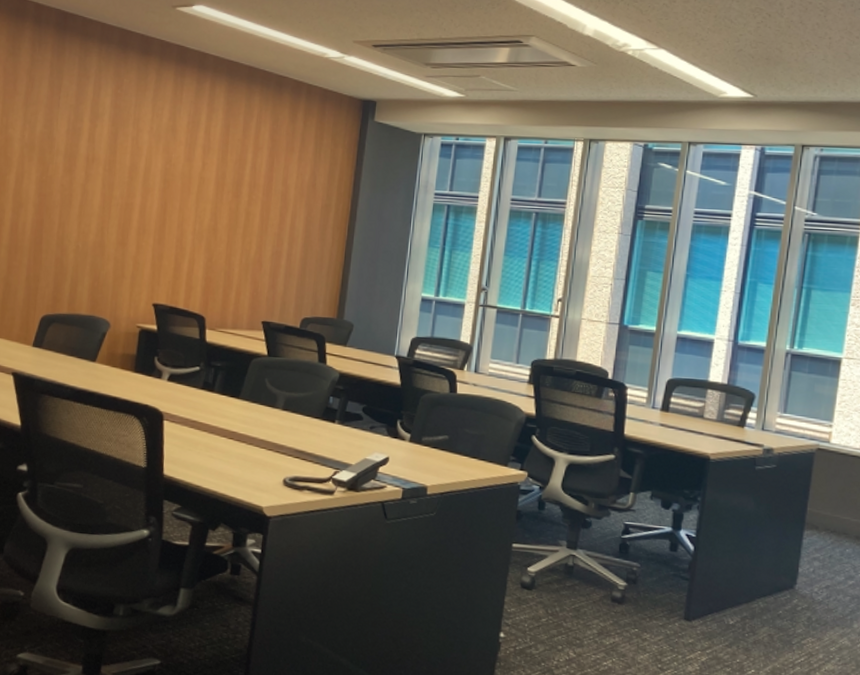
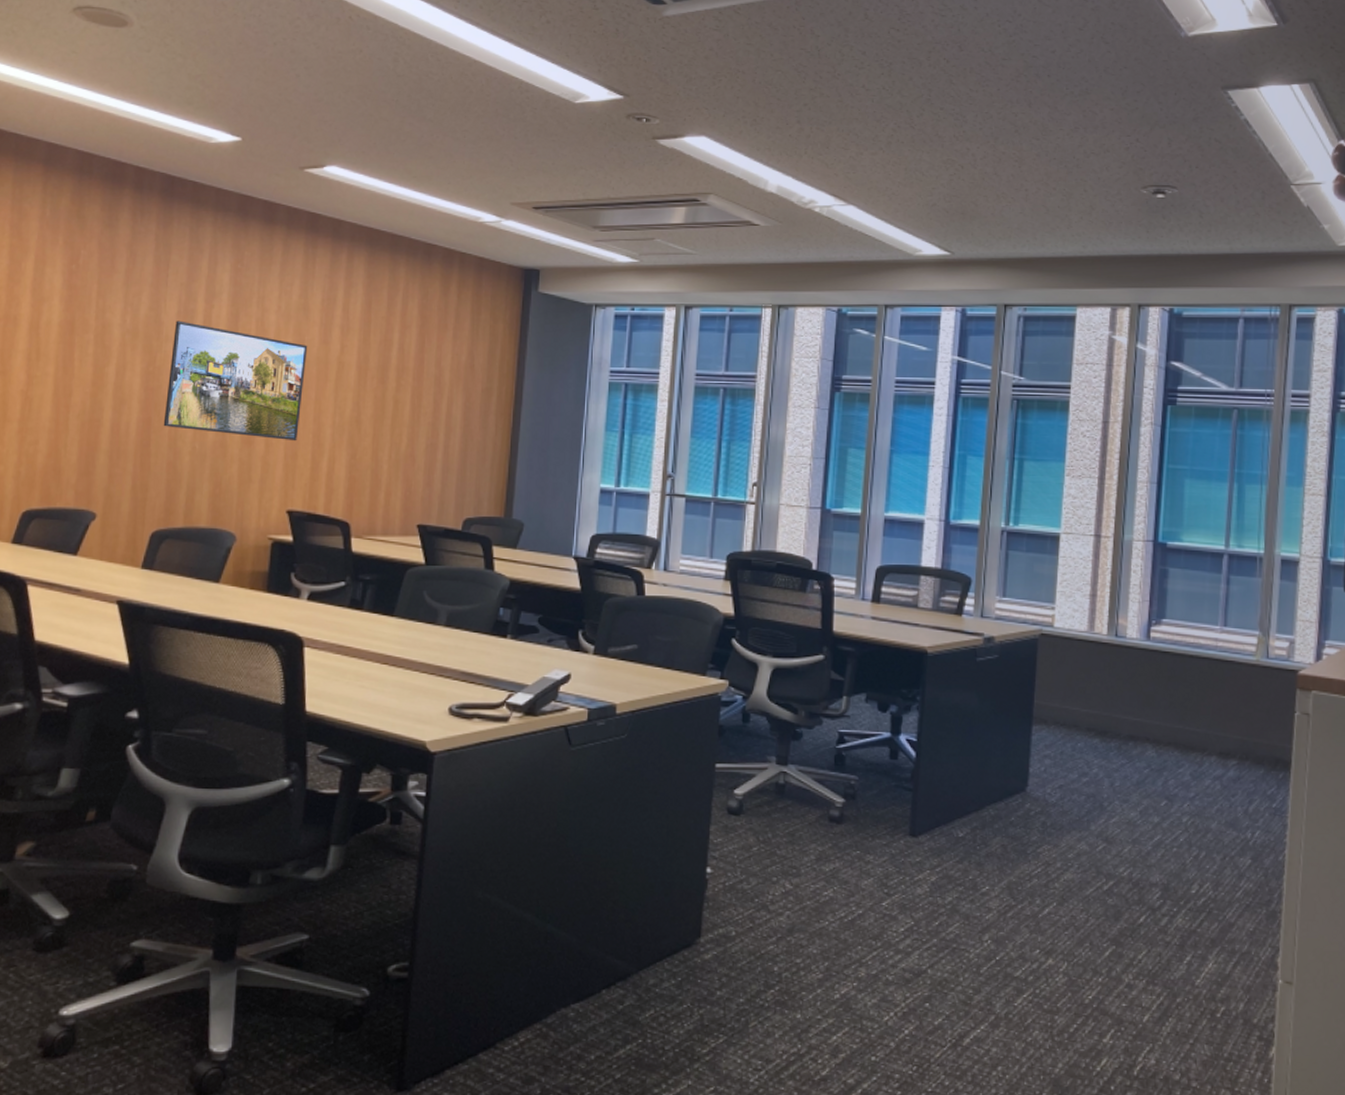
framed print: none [53,137,174,245] -> present [163,320,308,441]

